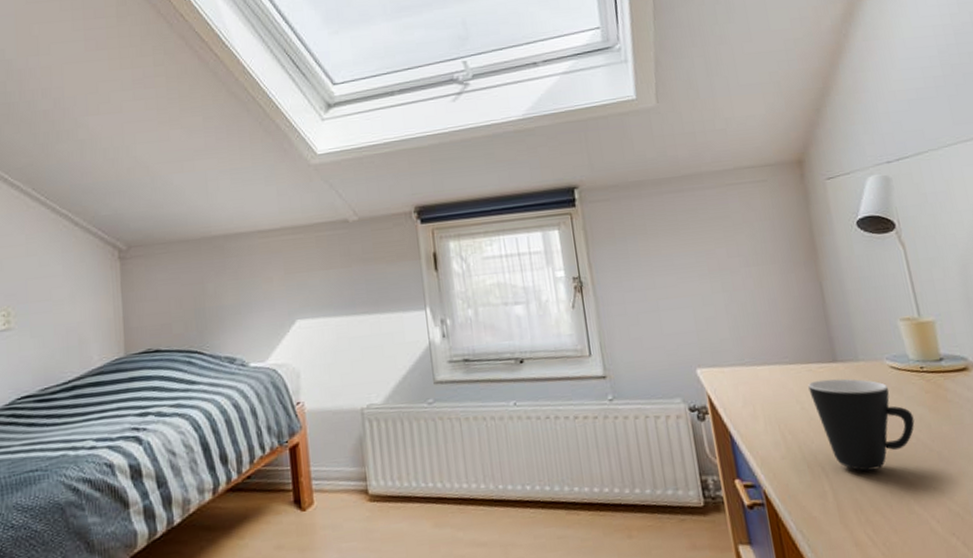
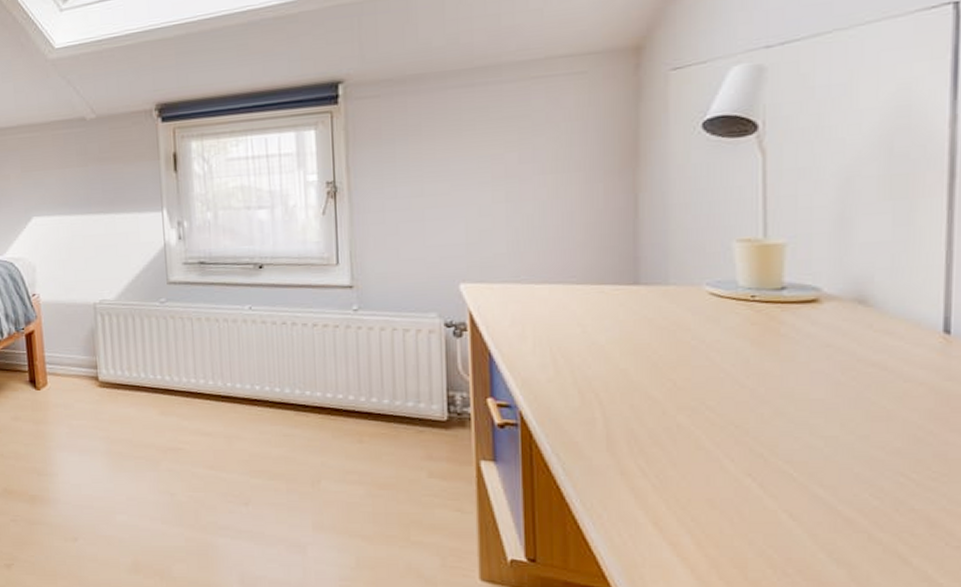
mug: present [808,378,915,471] -> none [596,302,728,402]

